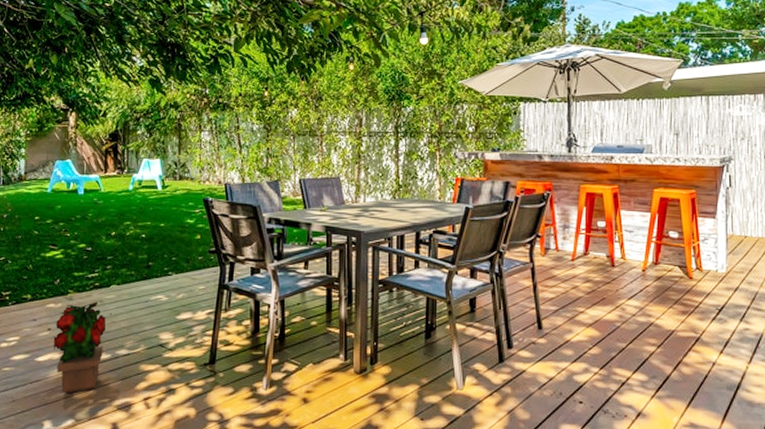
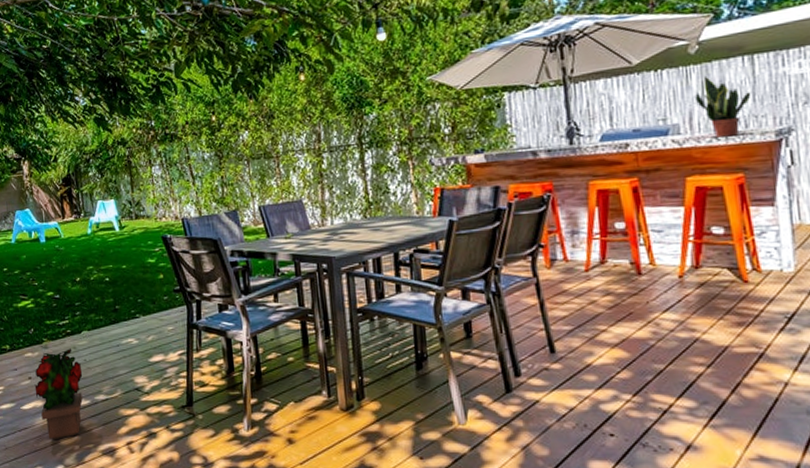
potted plant: none [665,108,705,159] -> present [695,75,752,138]

